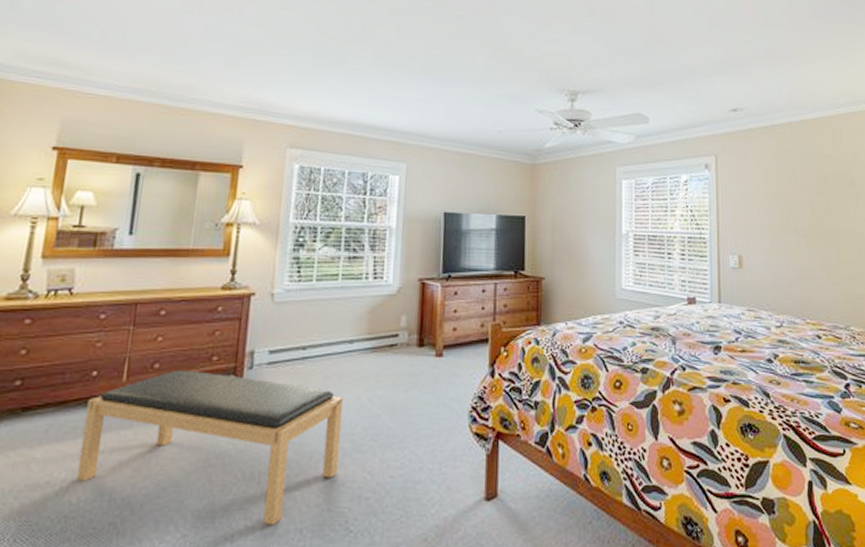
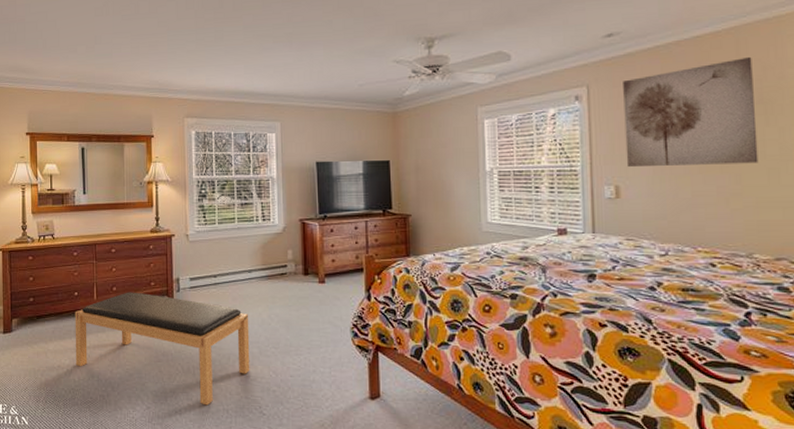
wall art: none [745,143,852,241] -> present [623,56,759,168]

